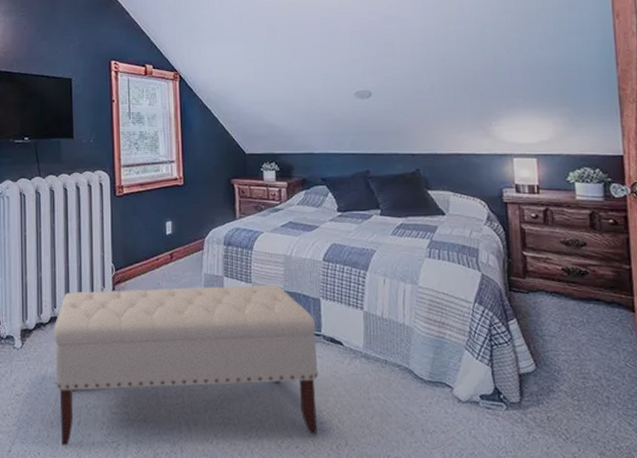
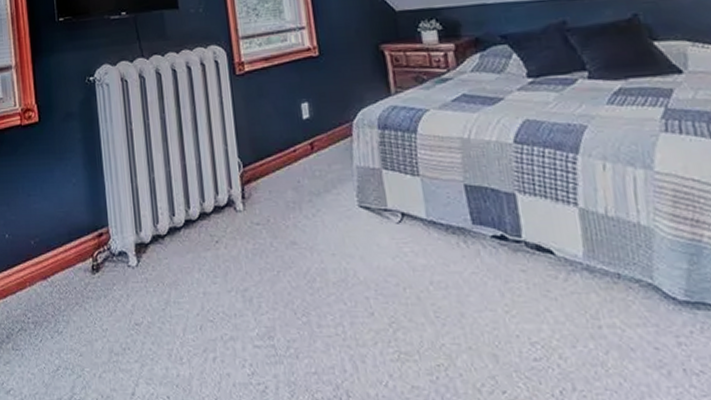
bench: present [53,284,318,446] -> none [173,177,531,388]

